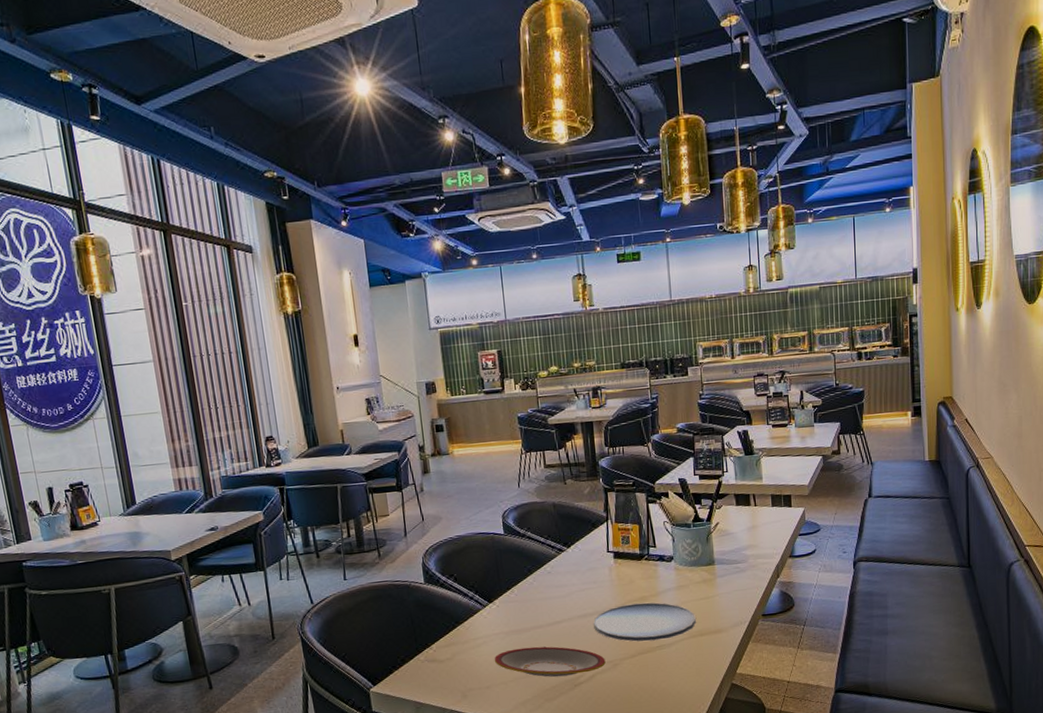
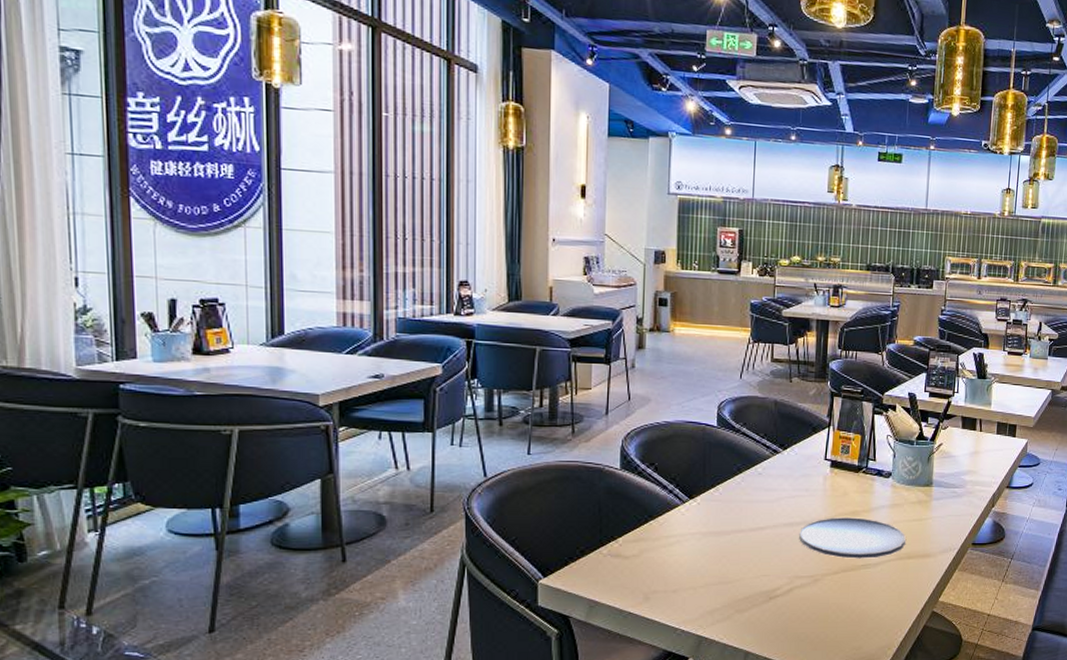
plate: present [494,646,606,678] -> none [685,552,806,587]

